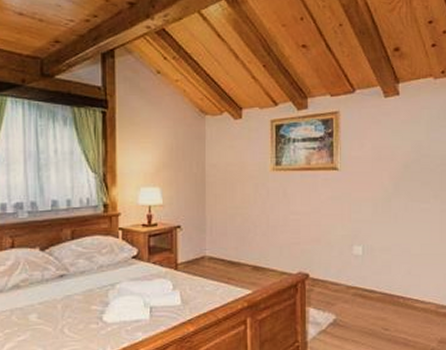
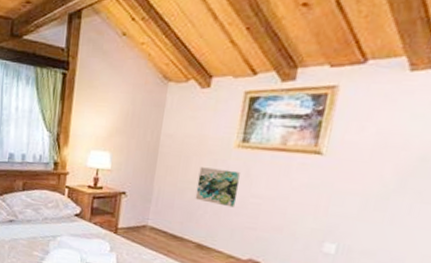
wall art: none [244,192,280,226] -> present [195,167,240,208]

